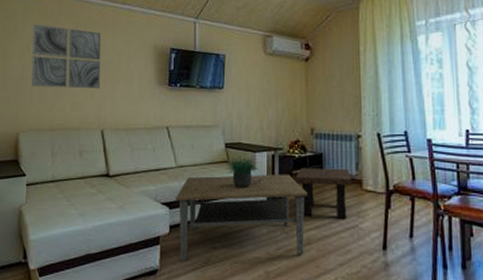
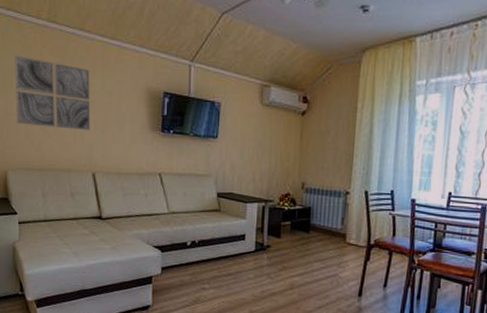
coffee table: present [176,174,308,261] -> none [168,223,295,299]
potted plant: present [226,152,260,189] -> none [218,201,250,237]
side table: present [295,168,352,219] -> none [283,220,336,268]

